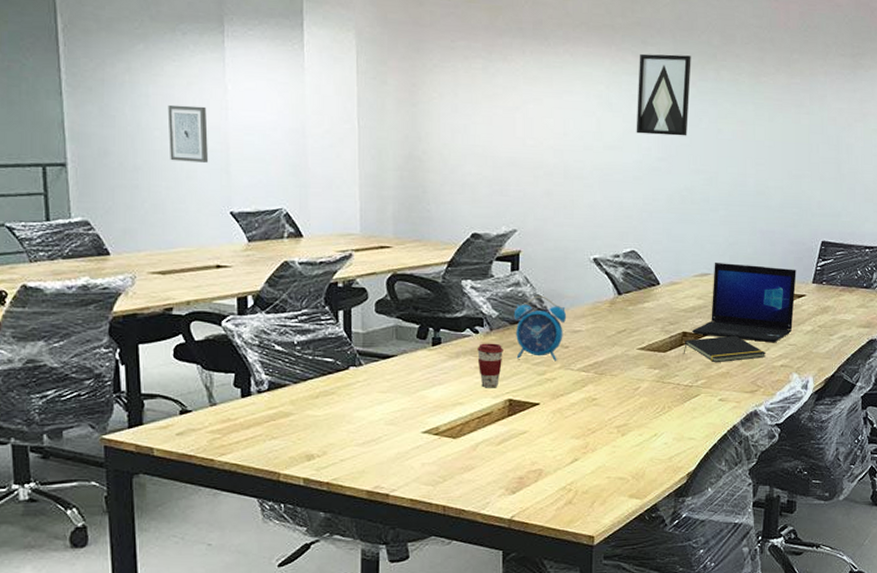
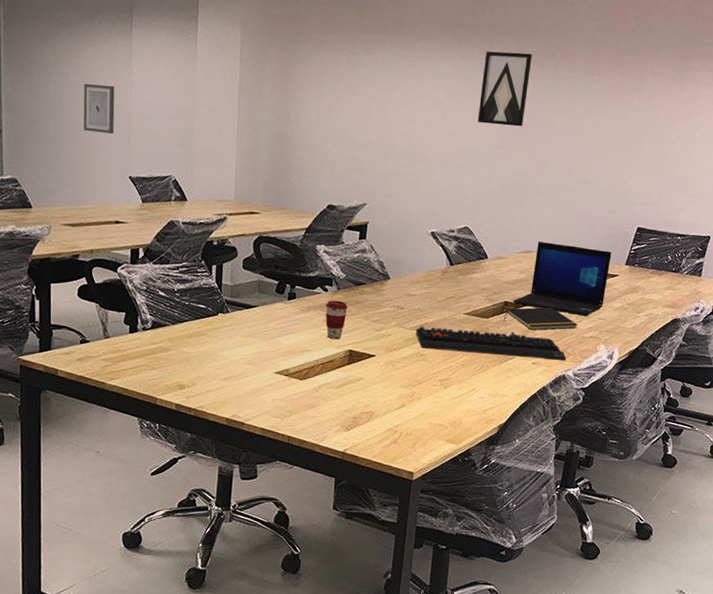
alarm clock: present [513,295,567,360] -> none [358,262,404,319]
keyboard: none [585,365,757,394] -> present [416,327,566,360]

